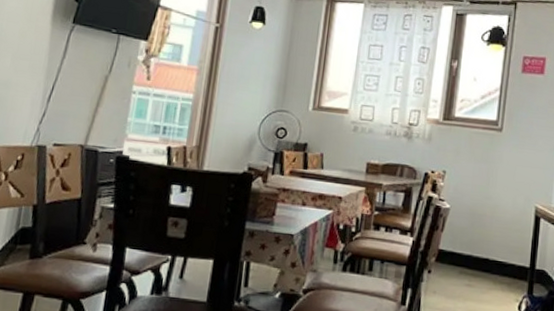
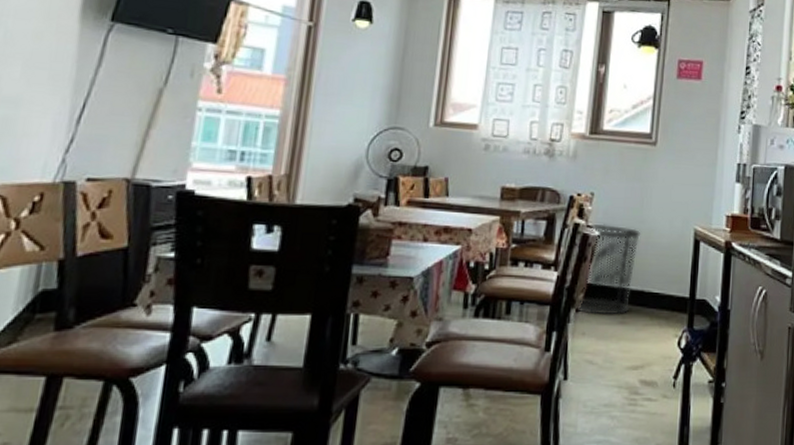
waste bin: none [429,198,487,279] -> present [577,224,641,315]

